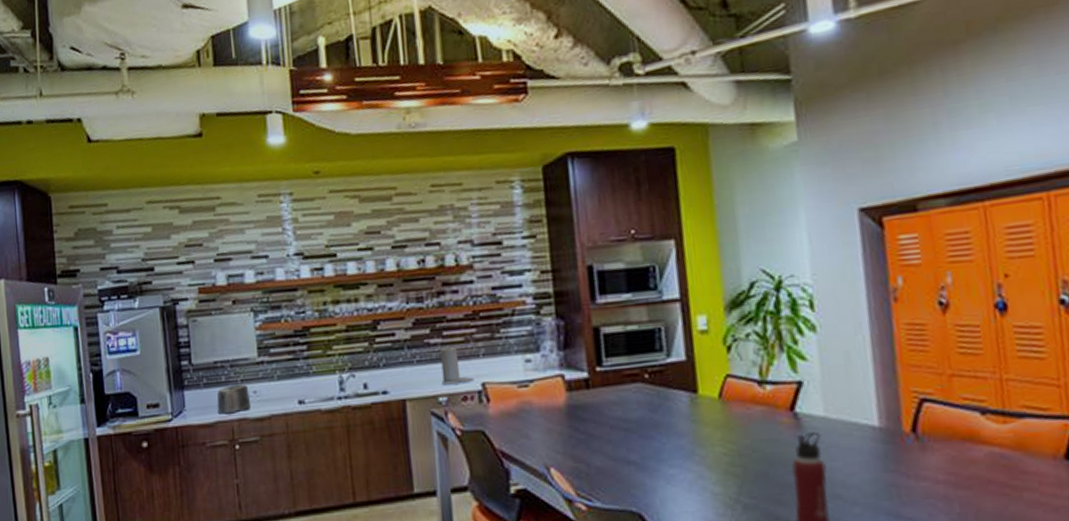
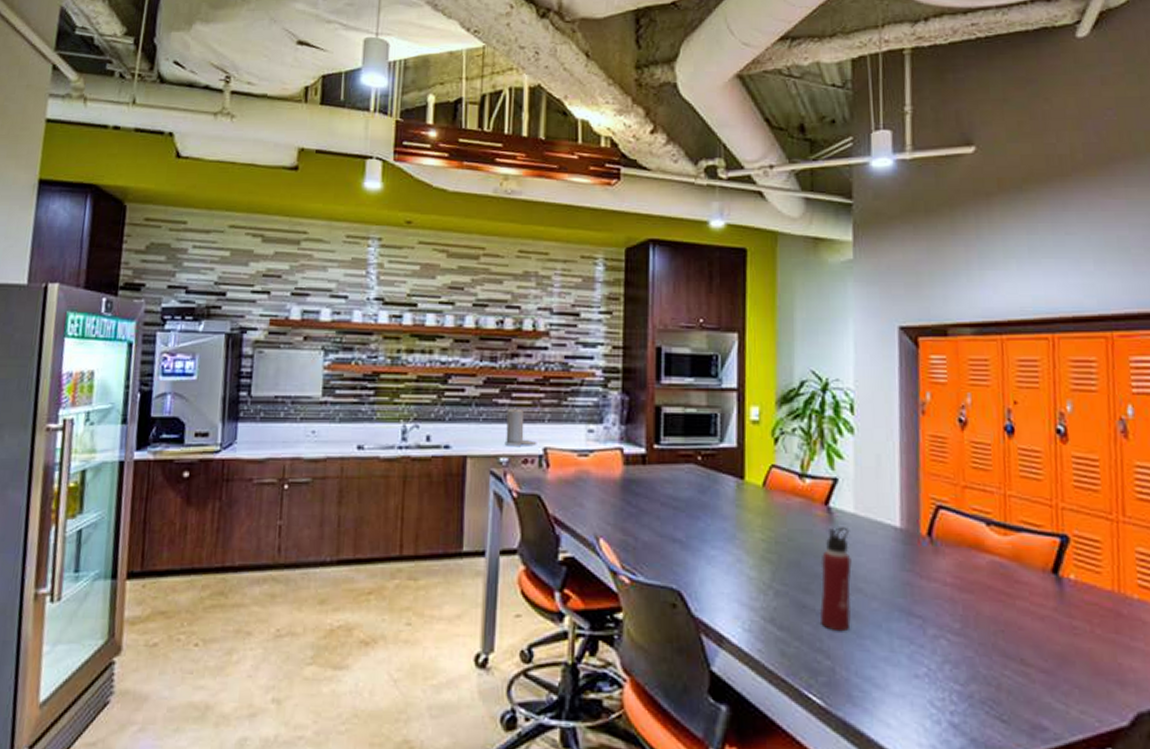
toaster: present [217,384,252,416] -> none [270,422,308,453]

